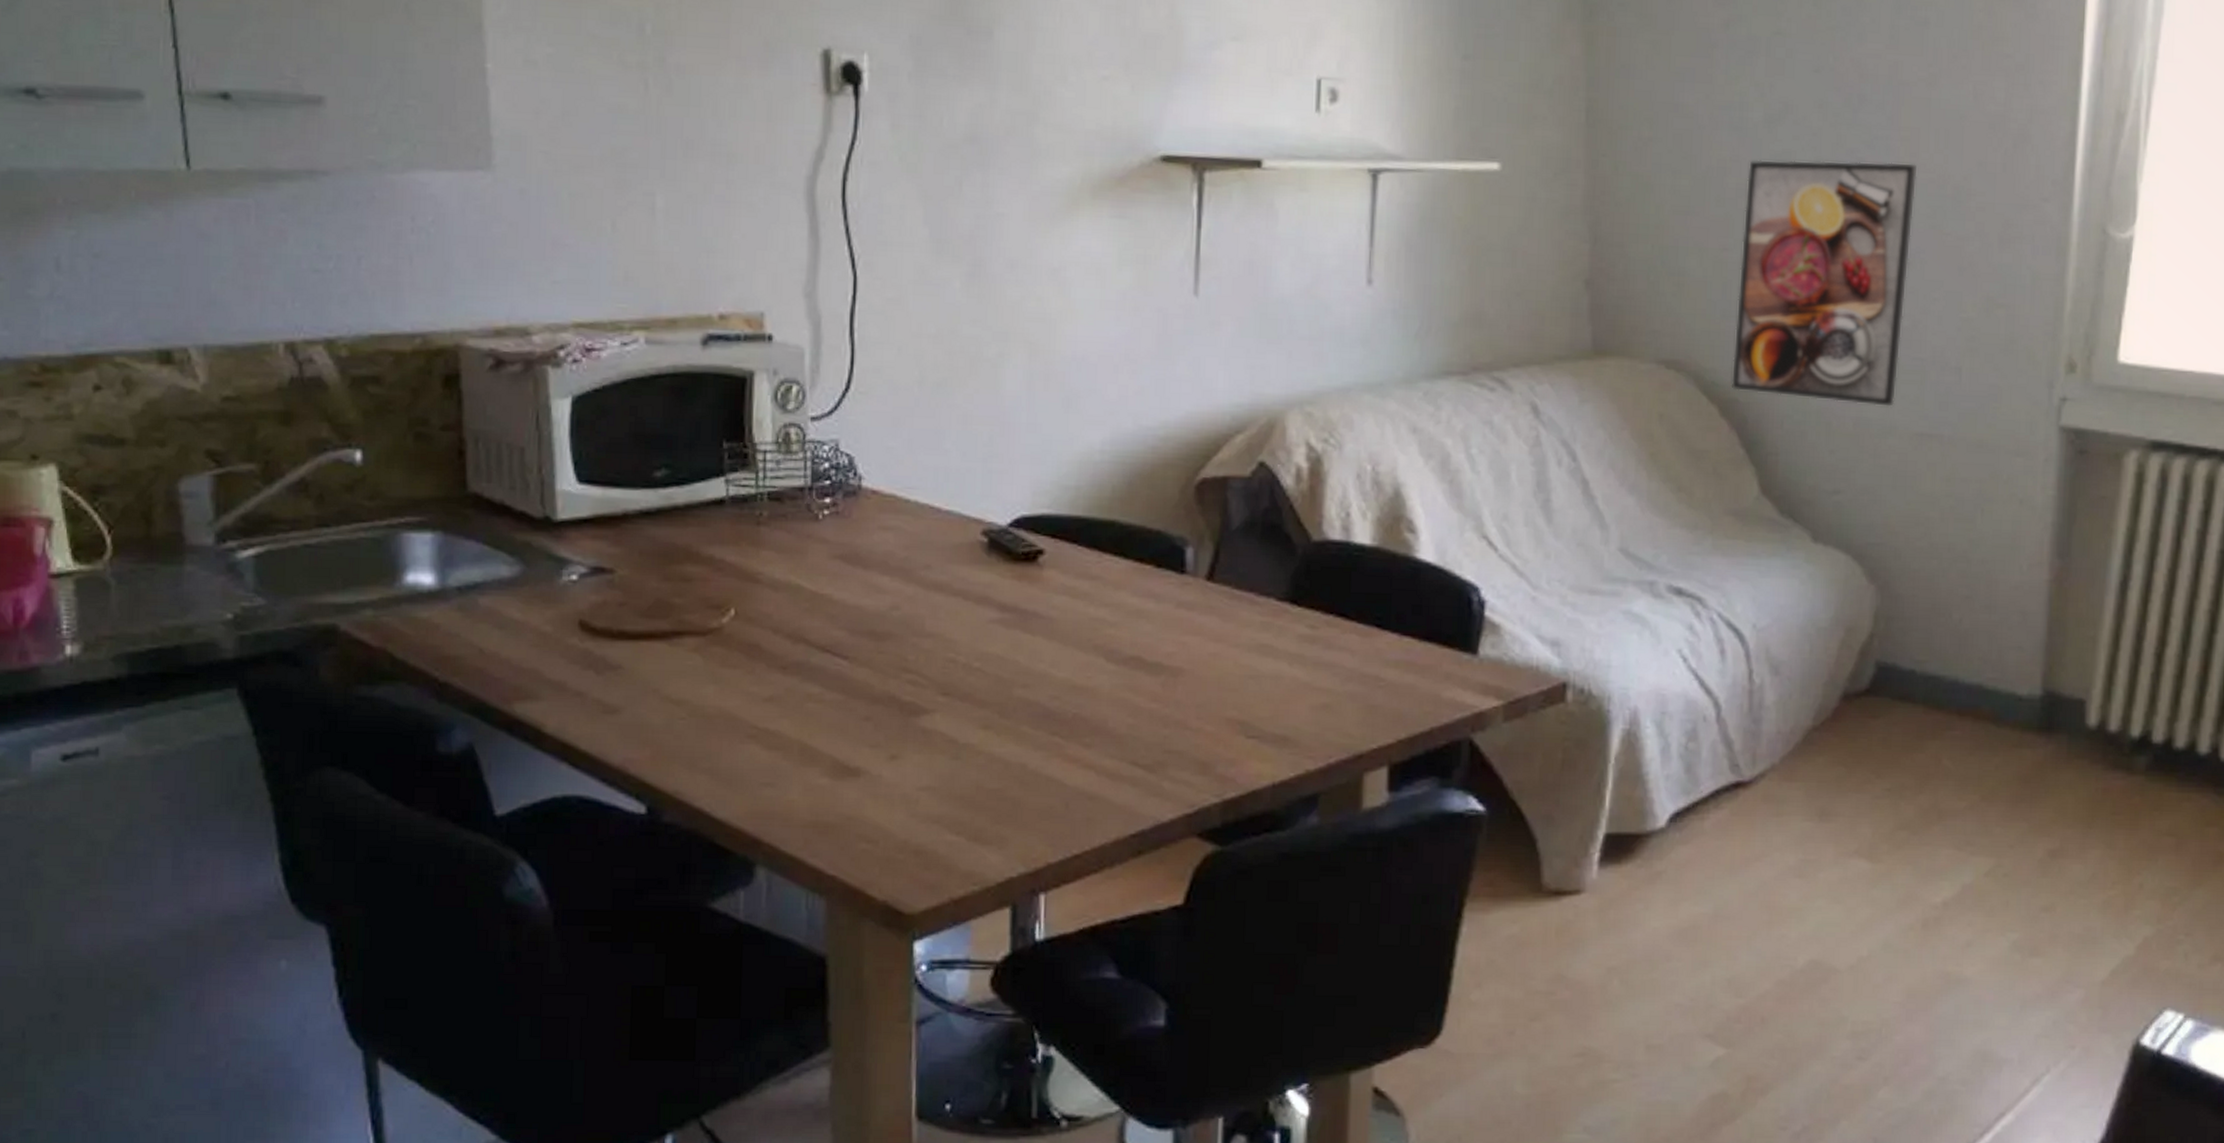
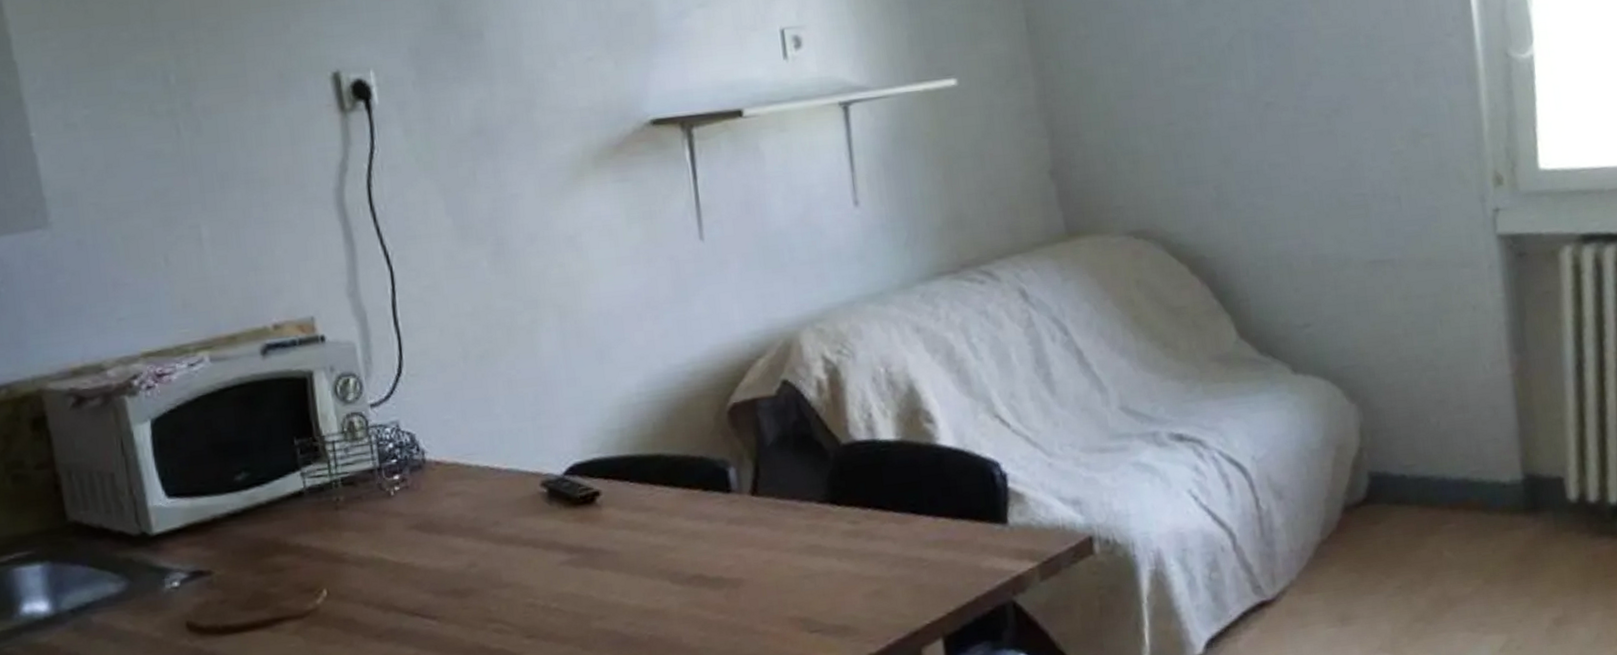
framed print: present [1731,160,1917,406] -> none [1179,21,1346,249]

